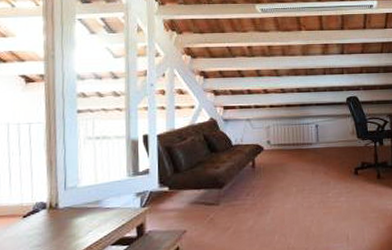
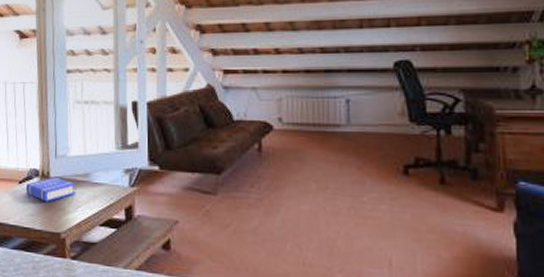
book: none [30,207,87,232] -> present [25,176,76,202]

